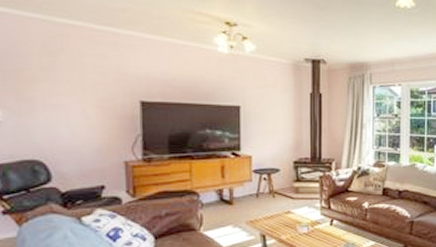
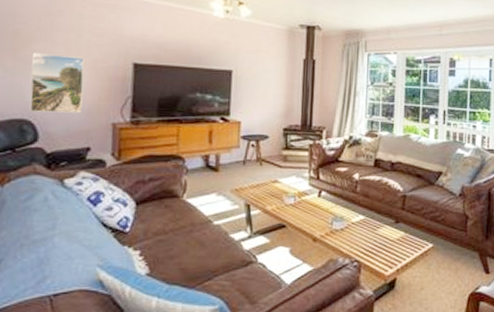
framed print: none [36,93,92,153] -> present [29,53,84,113]

